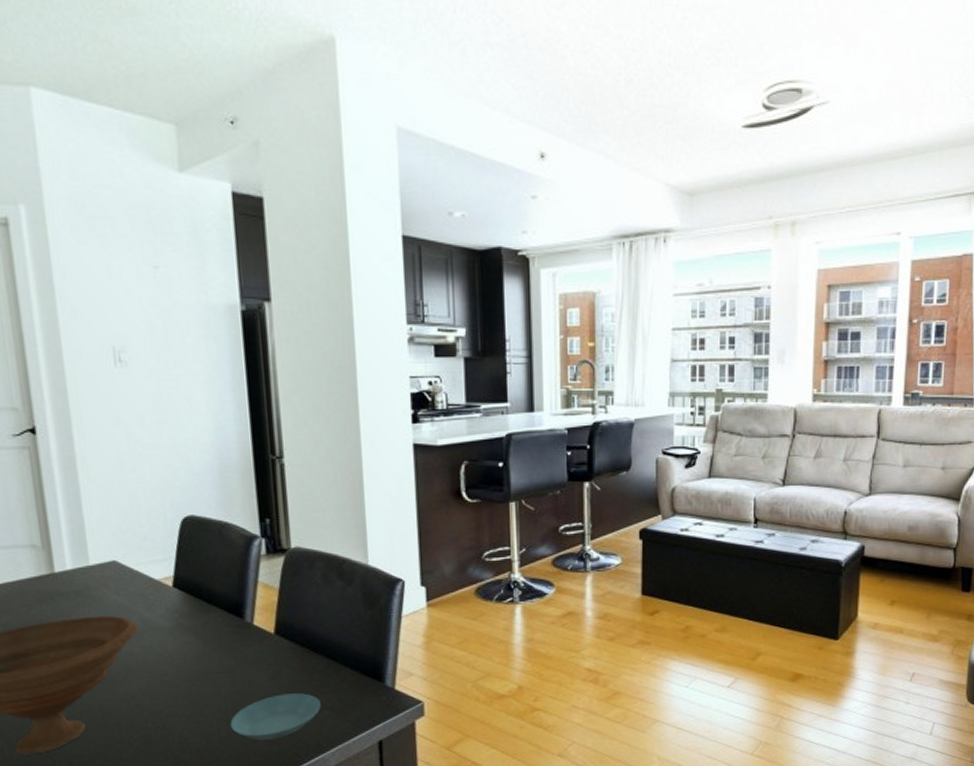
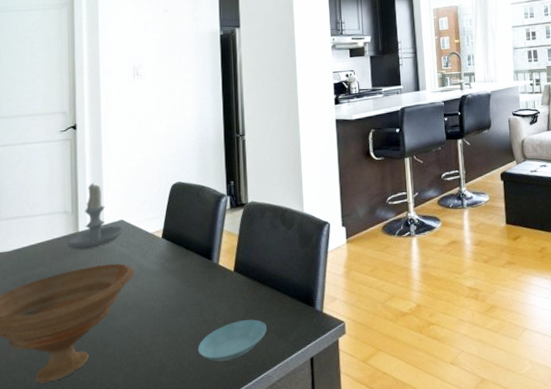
candle: none [40,509,117,596] -> present [67,182,122,250]

